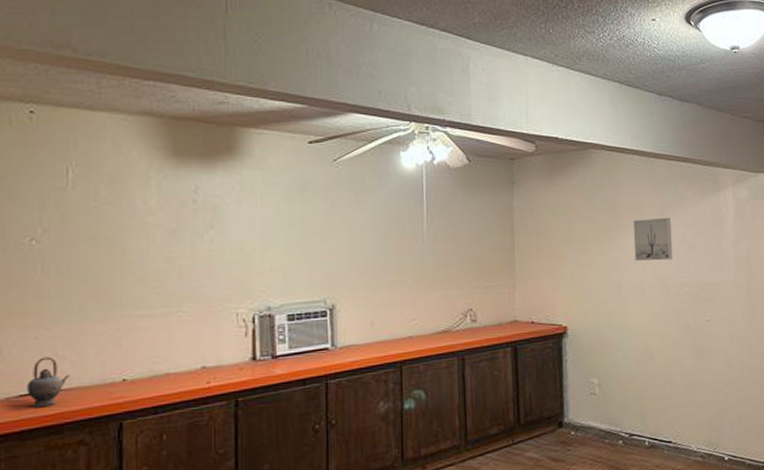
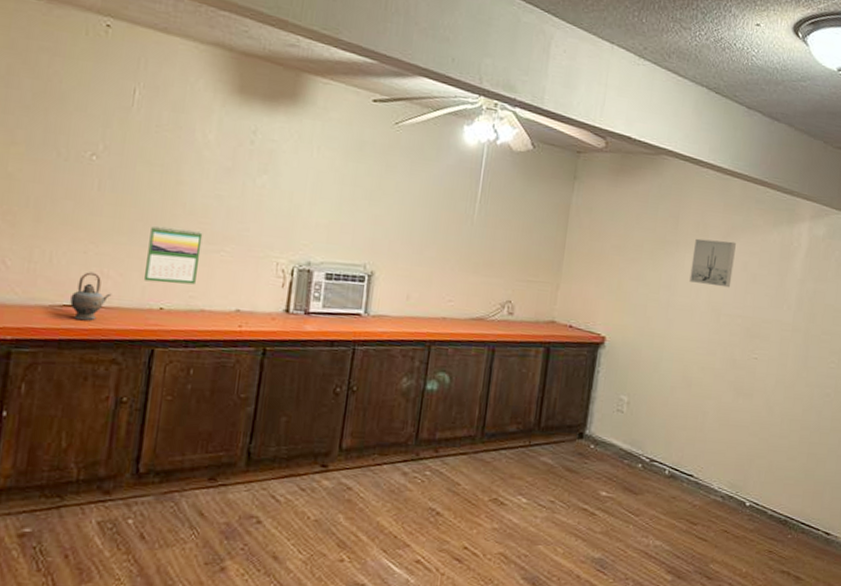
calendar: none [101,296,158,356] -> present [143,225,203,285]

